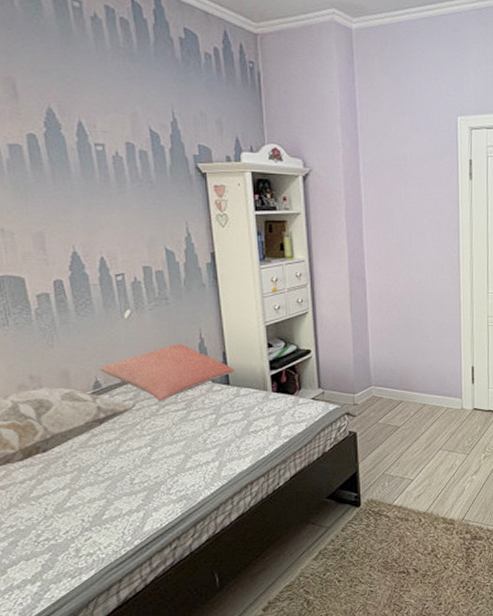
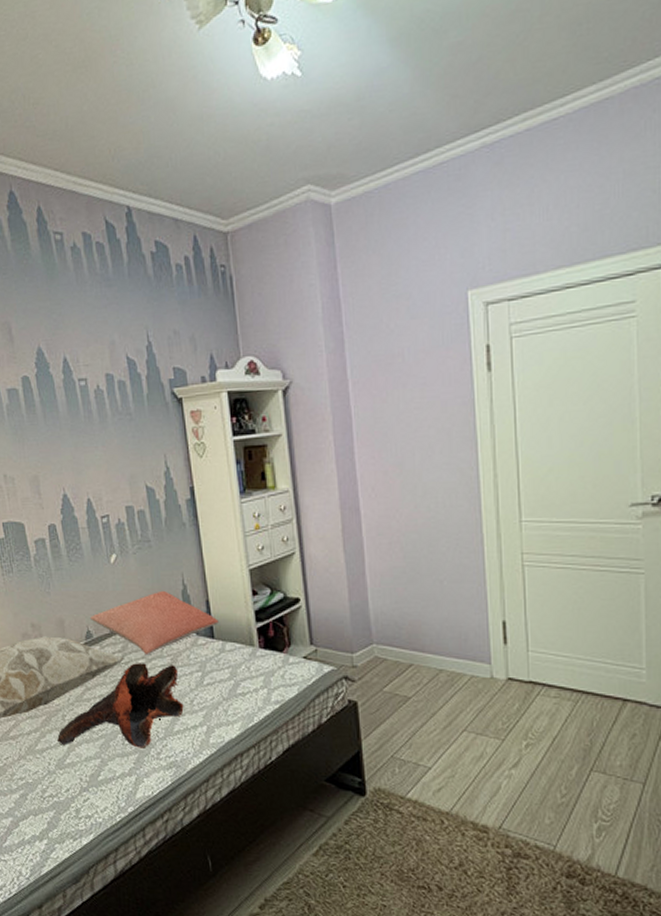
teddy bear: none [57,409,197,491] -> present [57,663,184,748]

